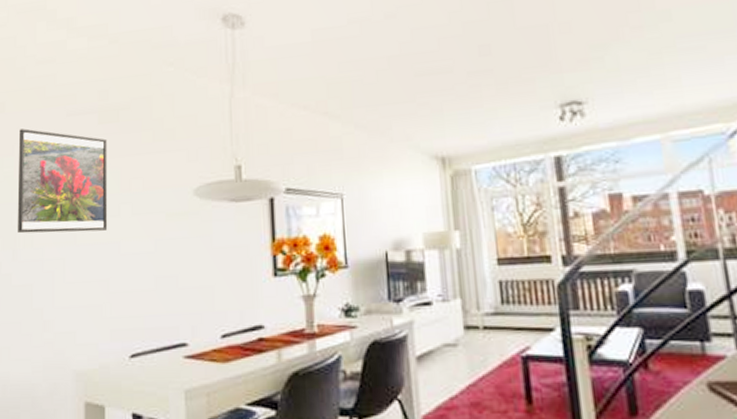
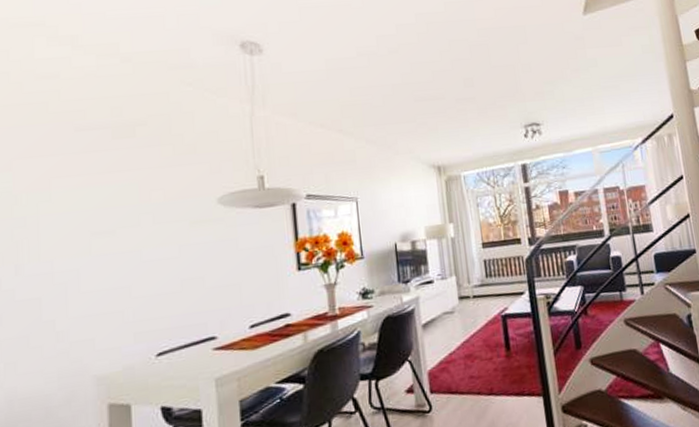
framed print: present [17,128,108,234] -> none [18,143,127,249]

